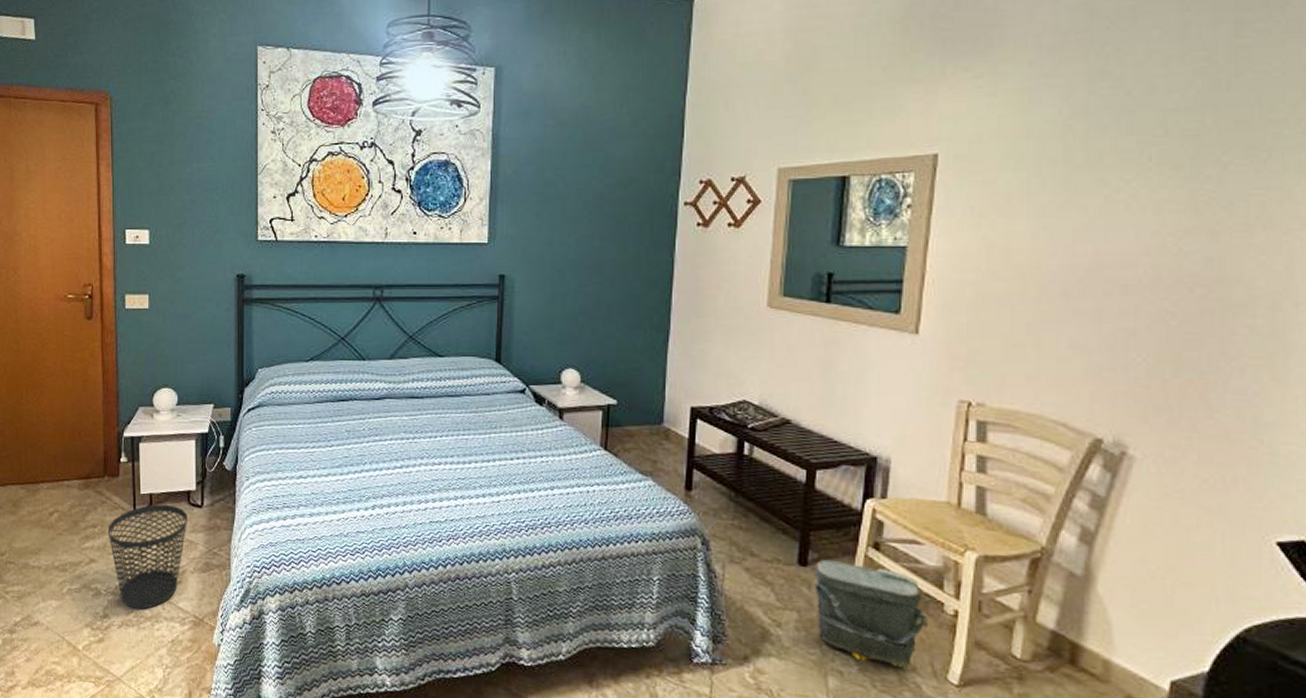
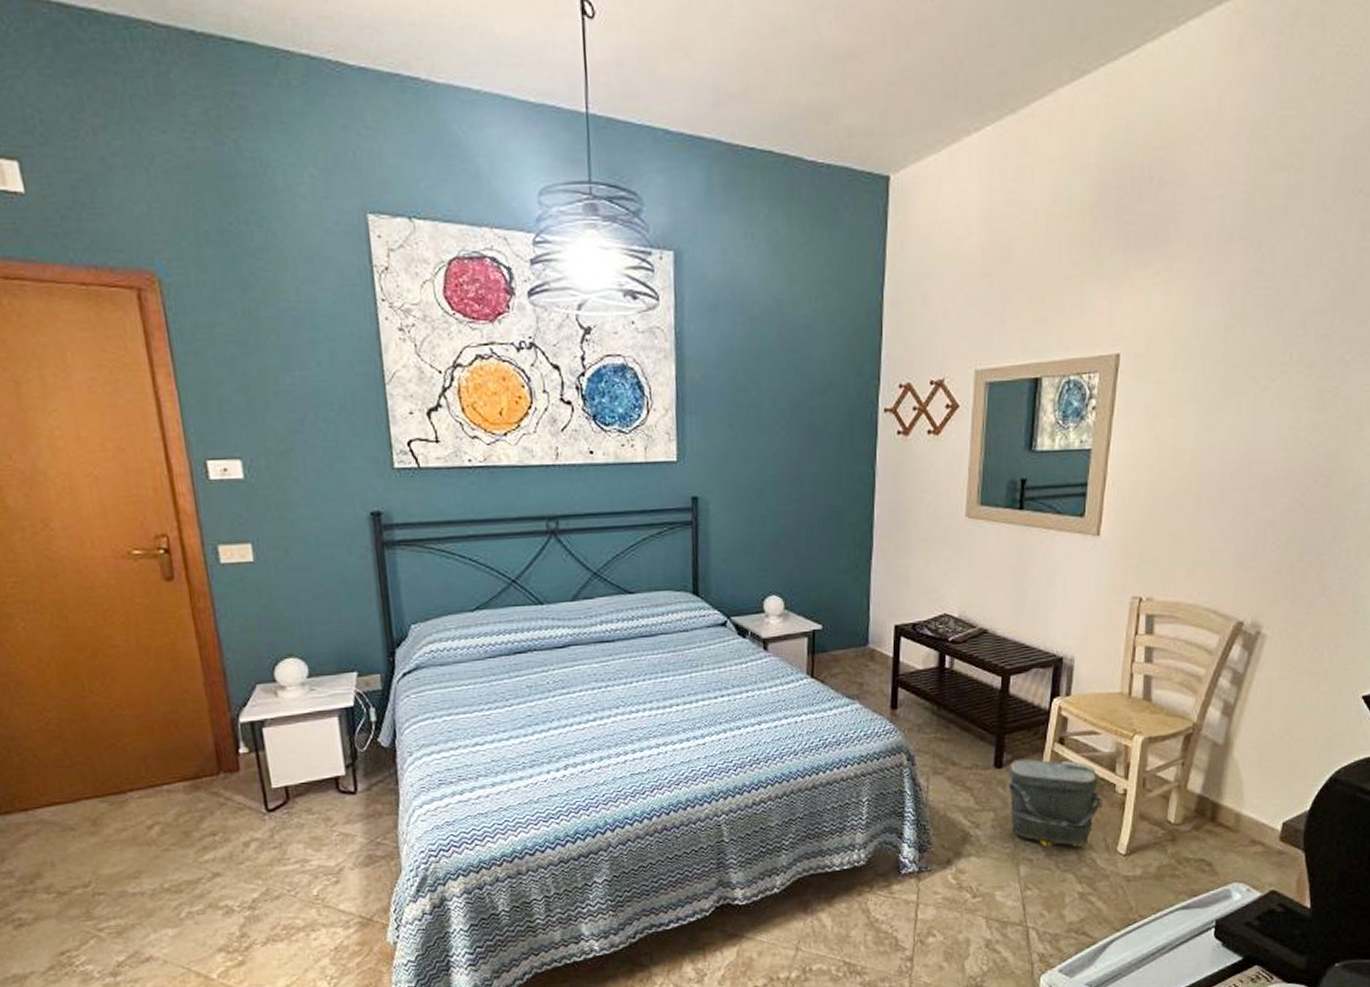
wastebasket: present [108,504,187,609] -> none [232,796,339,921]

